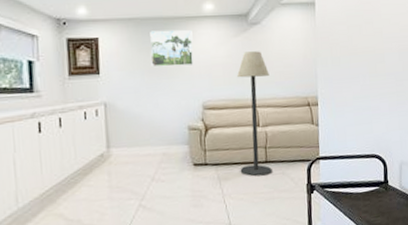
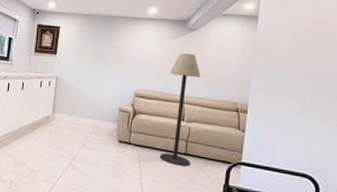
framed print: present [150,30,194,68] -> none [97,26,135,58]

